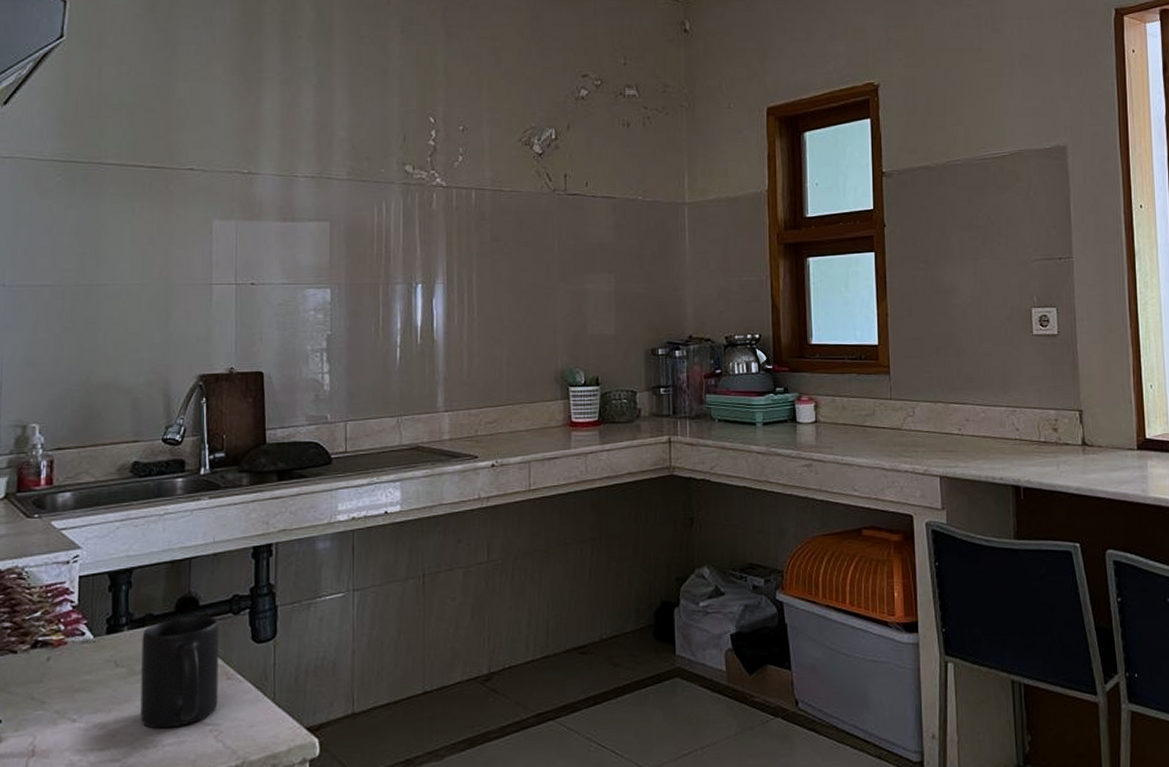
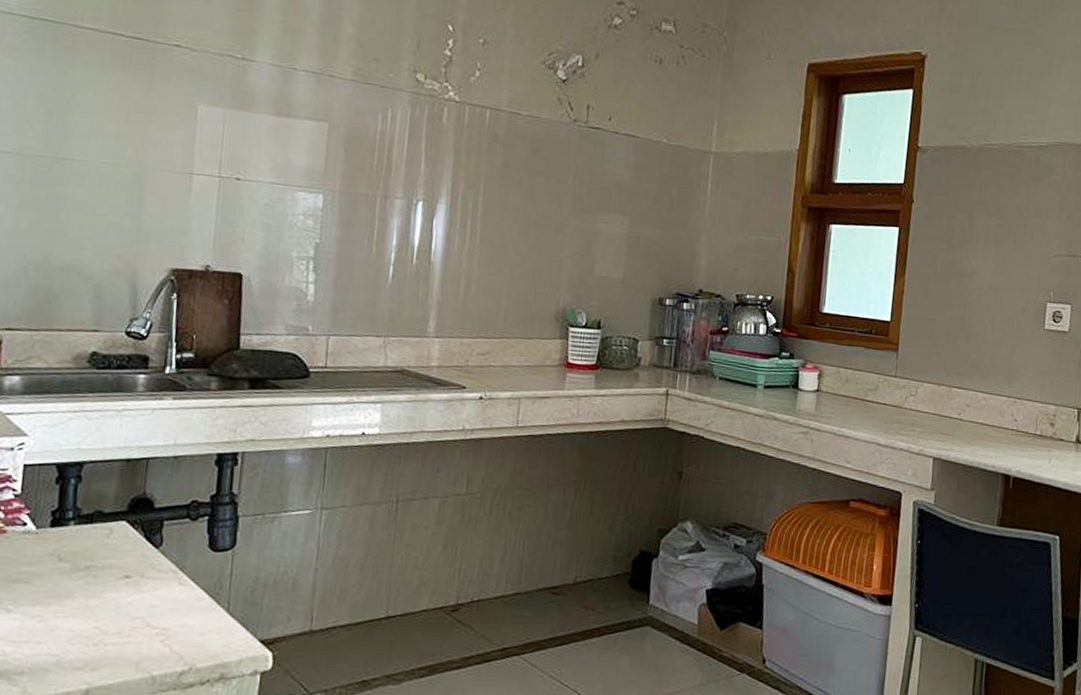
mug: present [140,615,219,729] -> none [82,517,175,628]

